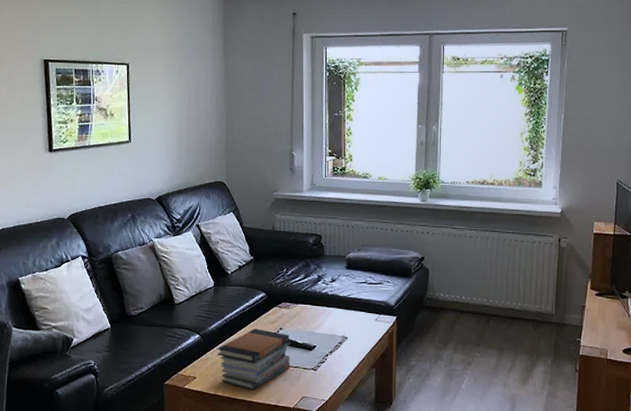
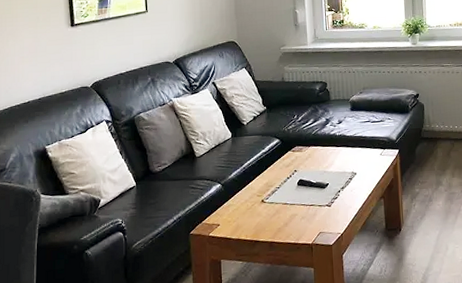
book stack: present [217,329,292,391] -> none [238,173,306,232]

